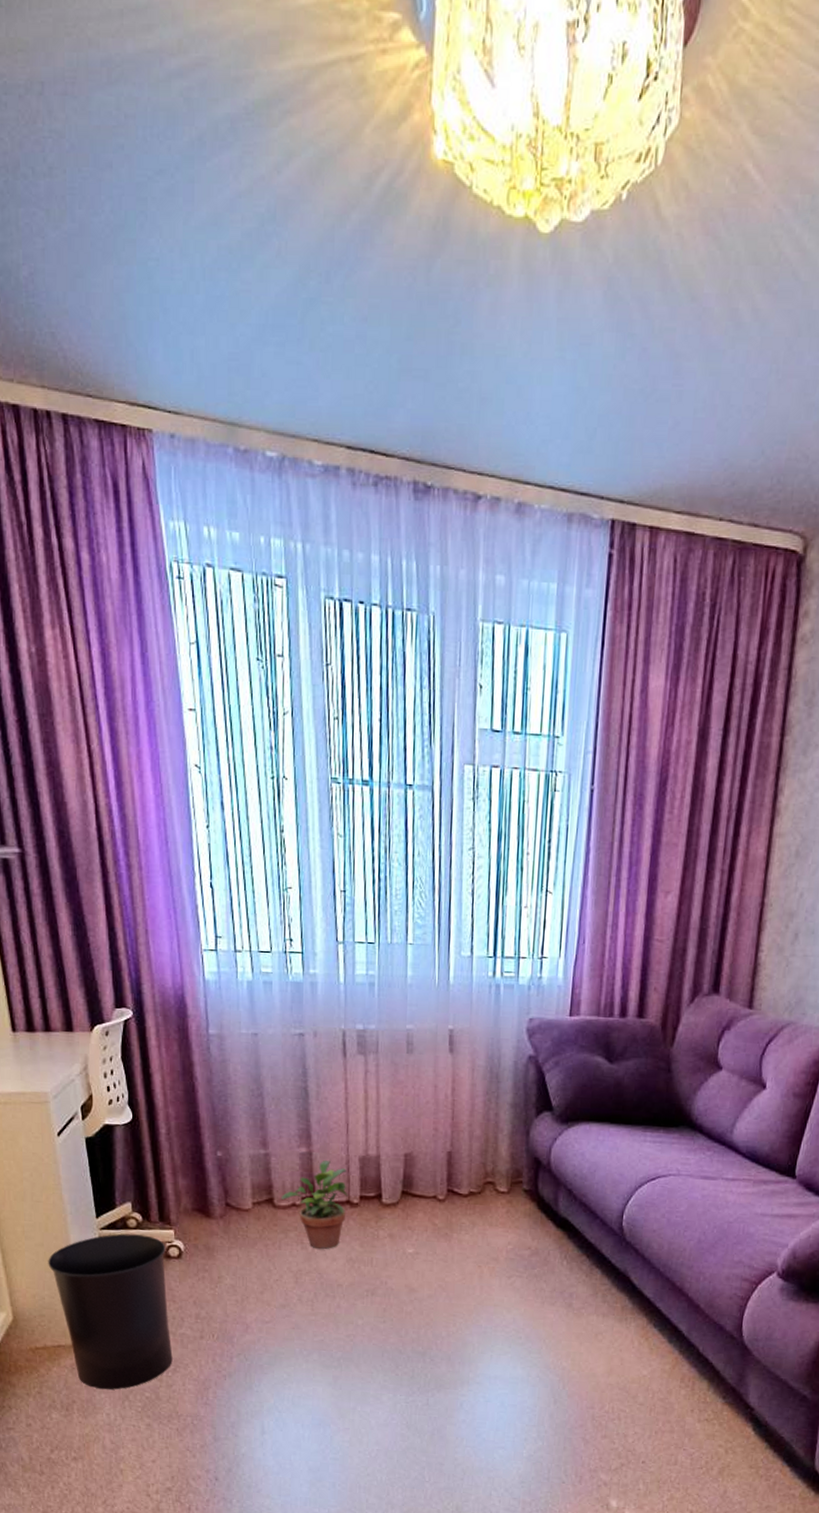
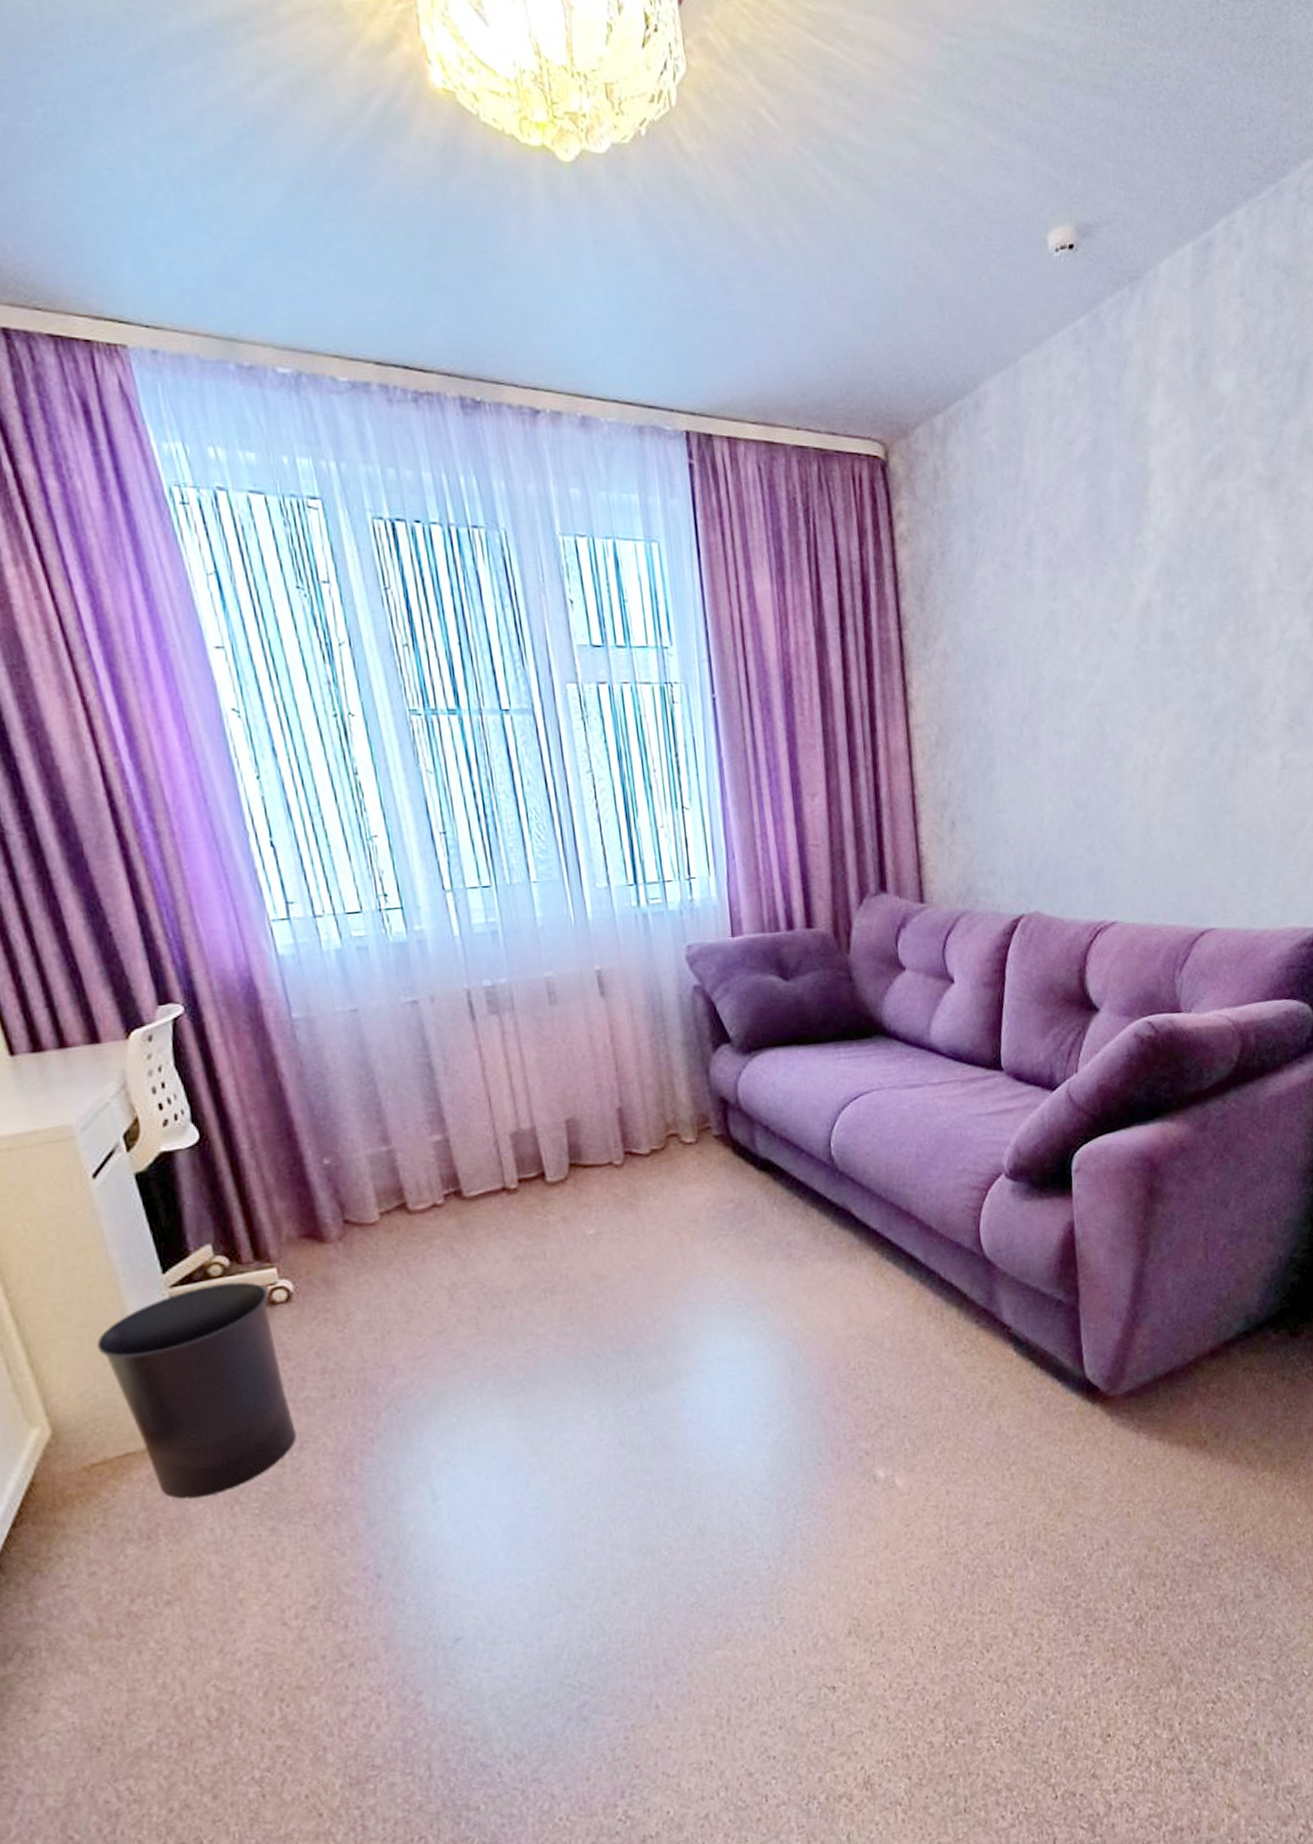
potted plant: present [281,1161,348,1249] -> none [416,1145,503,1253]

